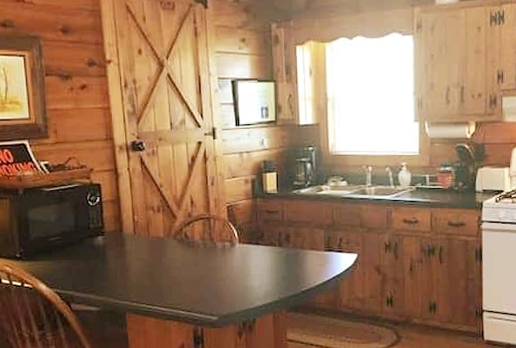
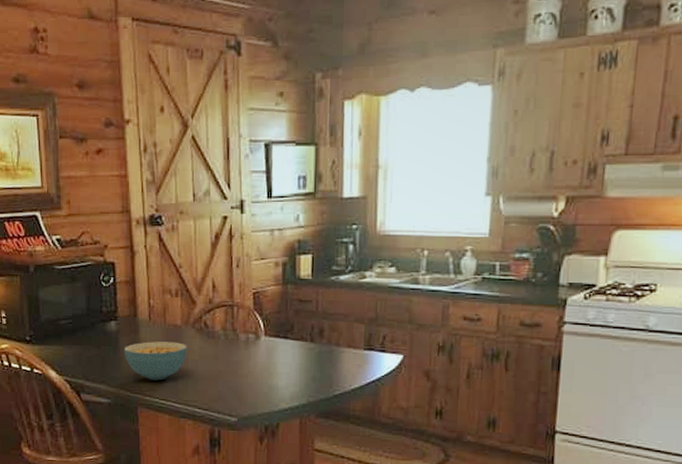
cereal bowl: none [111,252,170,288] -> present [124,341,187,381]

